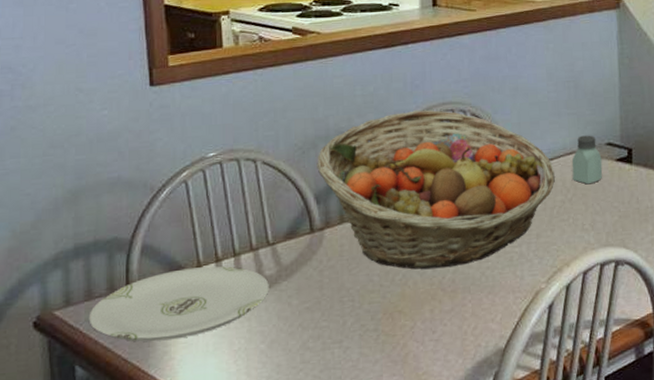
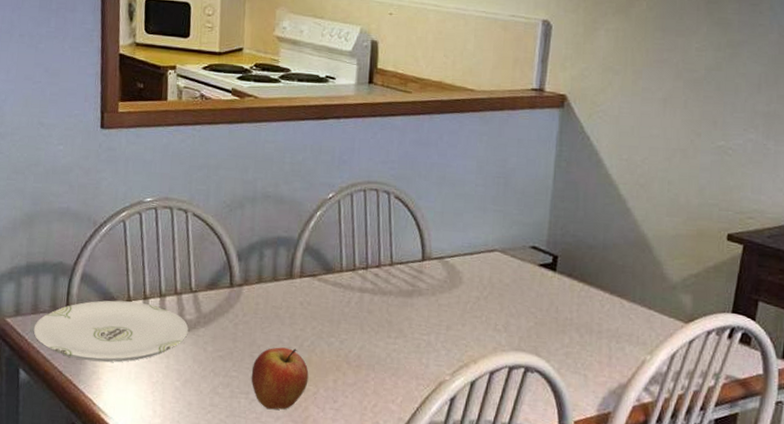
fruit basket: present [317,109,556,269] -> none [242,185,473,343]
apple: none [343,285,404,355] -> present [251,347,309,410]
saltshaker: present [571,135,603,185] -> none [491,234,524,285]

